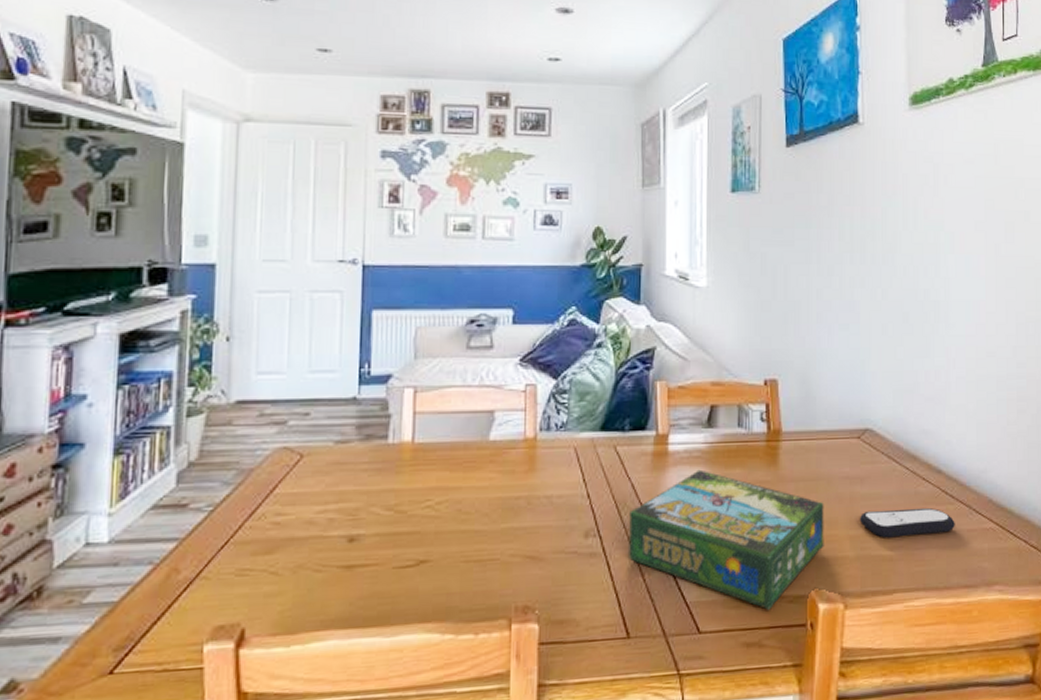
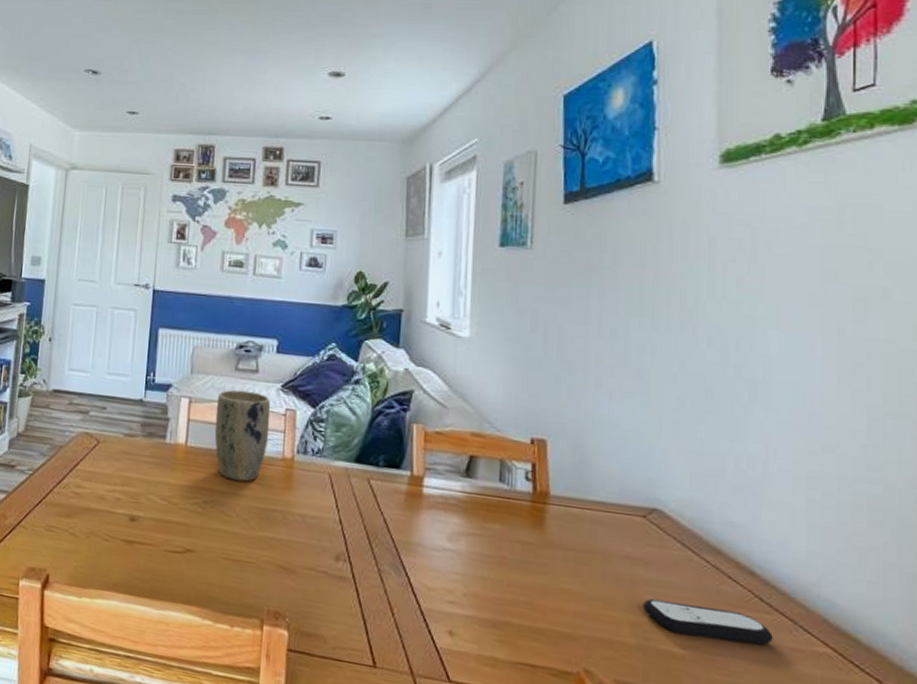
plant pot: none [446,370,509,473] -> present [214,390,271,482]
board game: present [629,469,824,610] -> none [378,517,599,678]

